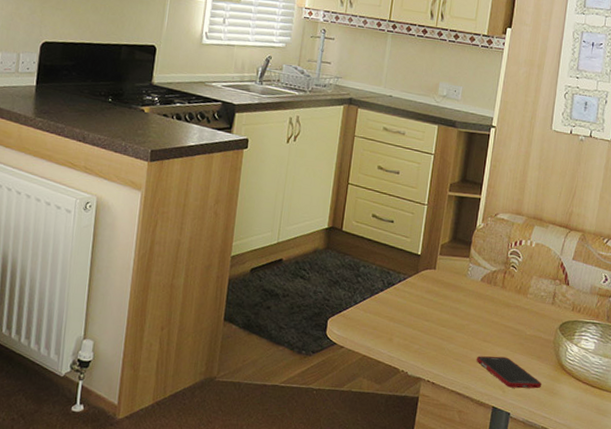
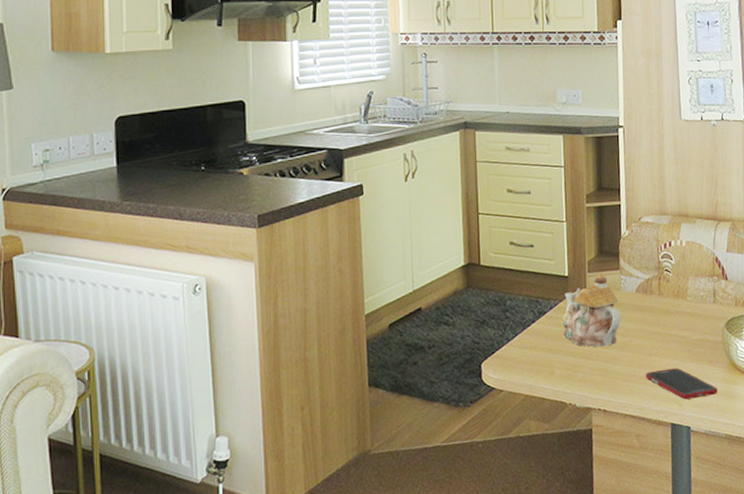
teapot: none [407,257,463,326] -> present [562,272,621,347]

